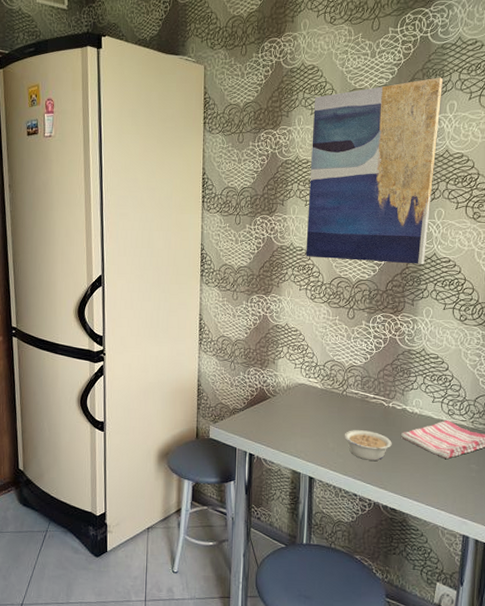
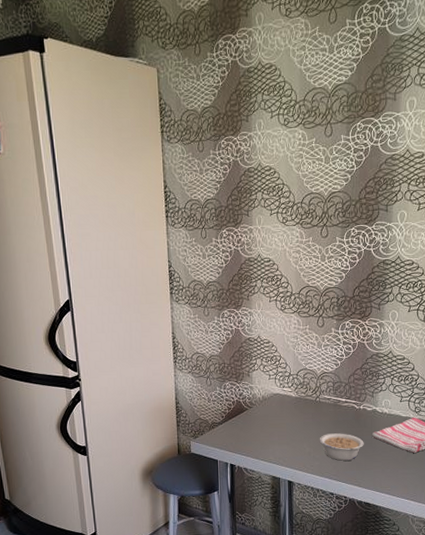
wall art: present [306,77,442,264] -> none [273,72,402,269]

